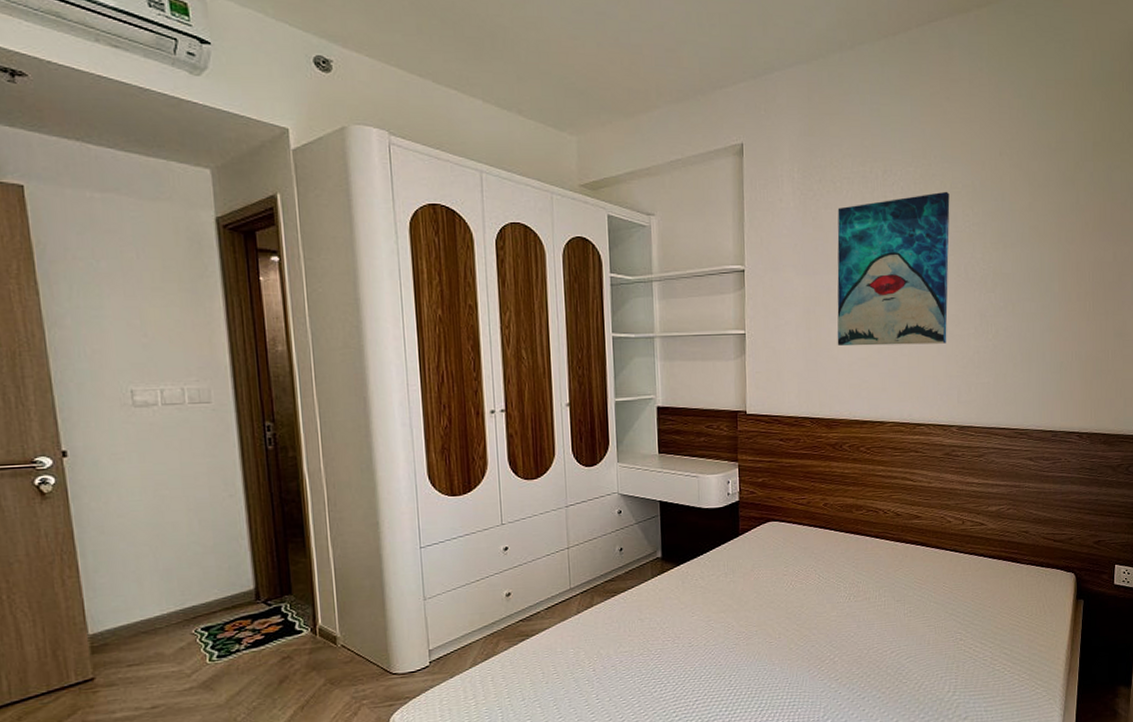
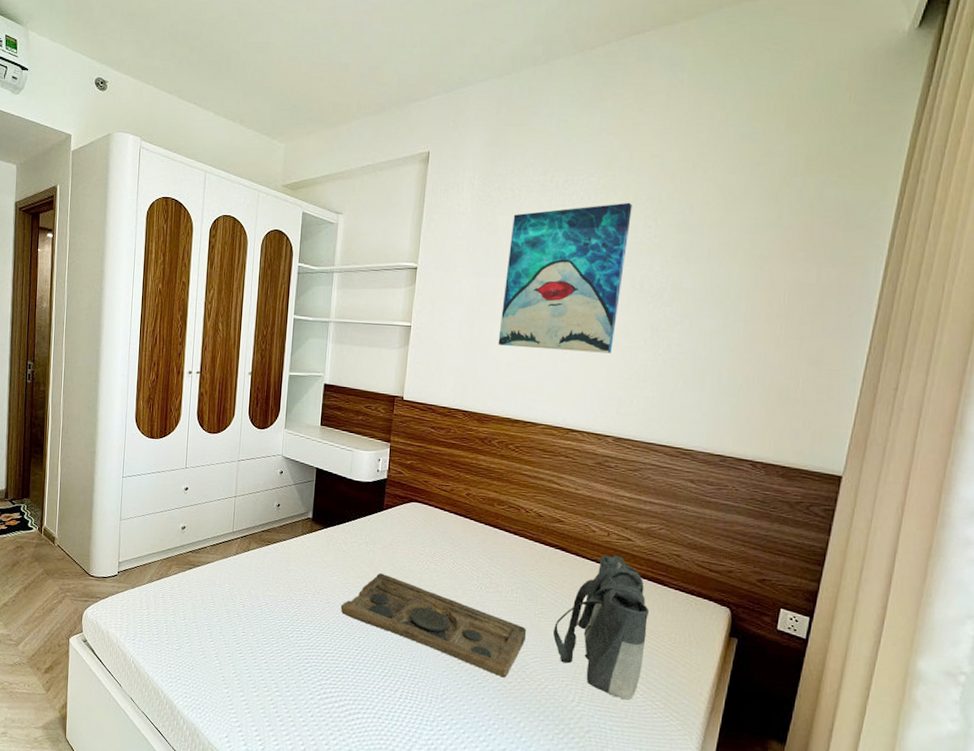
decorative tray: none [705,603,899,685] -> present [340,573,527,678]
tote bag: none [924,541,1007,680] -> present [553,555,649,700]

